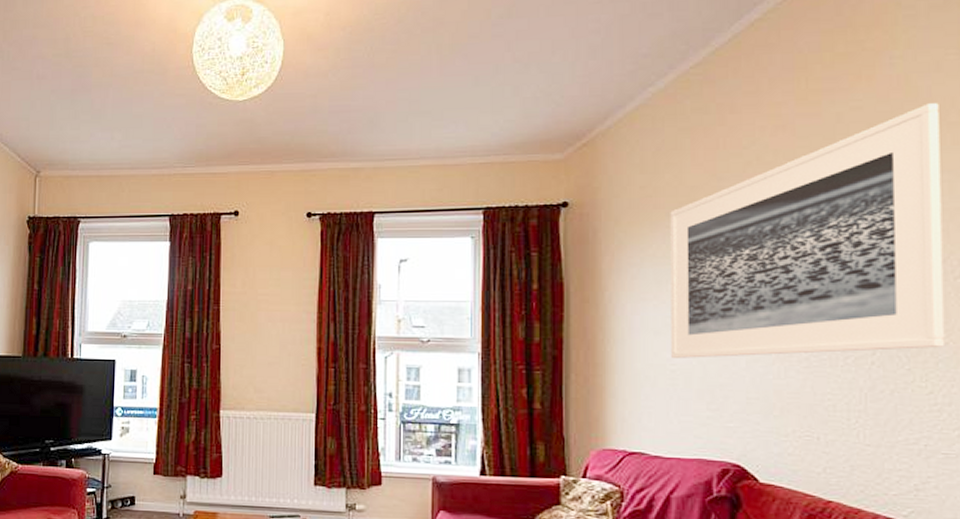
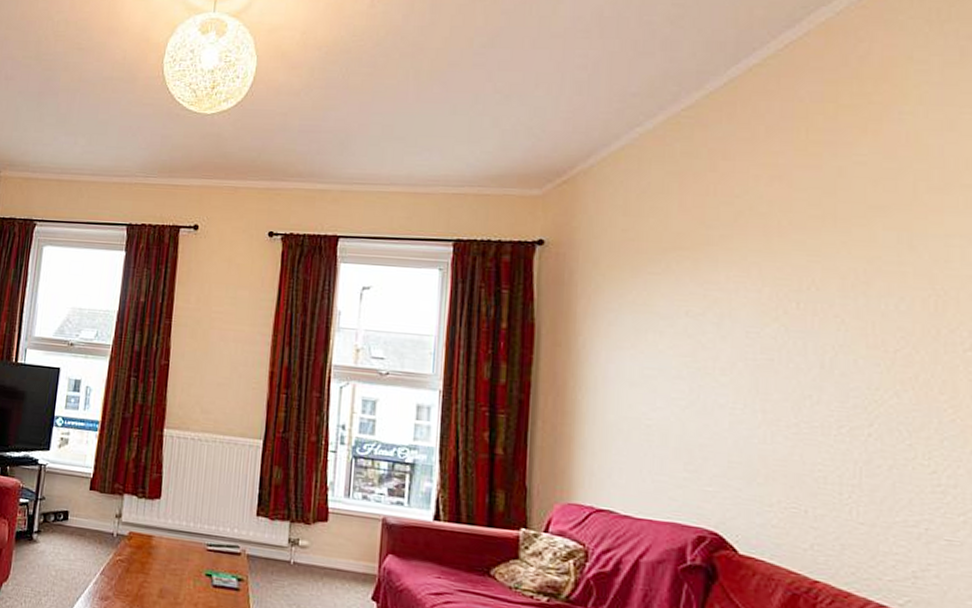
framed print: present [670,103,946,358] -> none [647,163,952,424]

